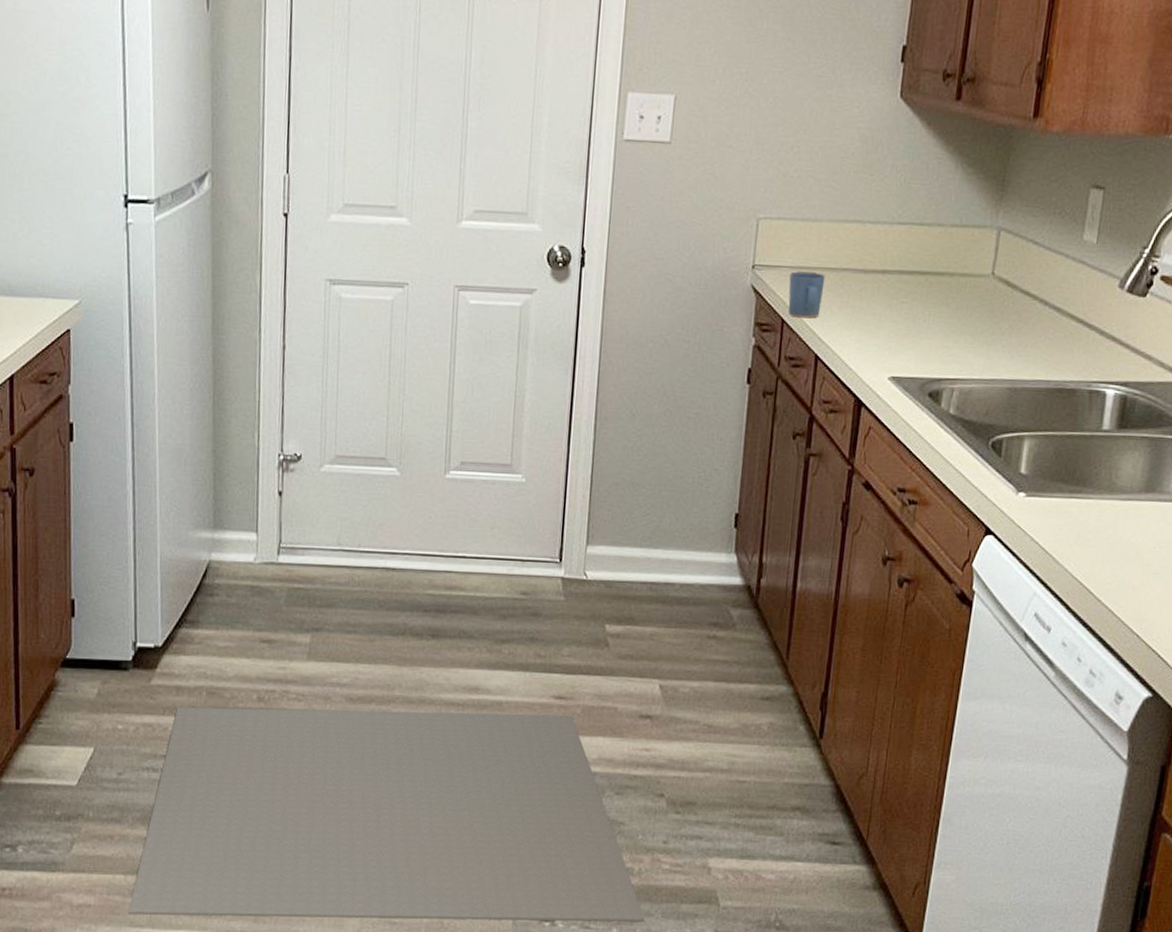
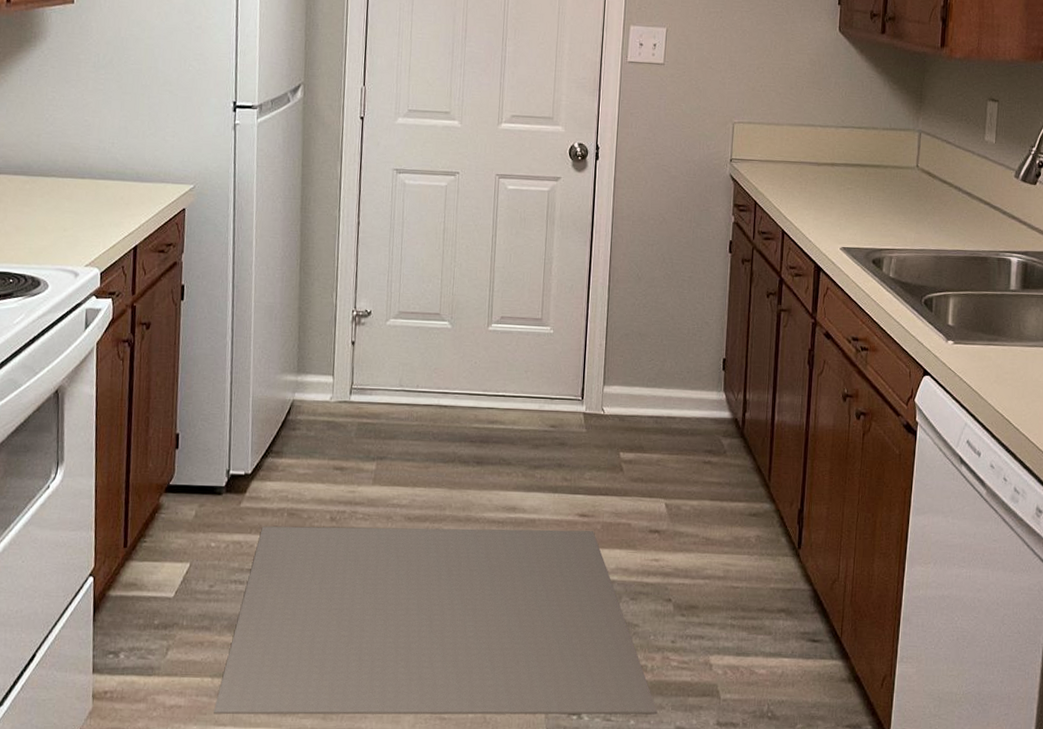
mug: present [788,271,825,319] -> none [759,164,787,201]

